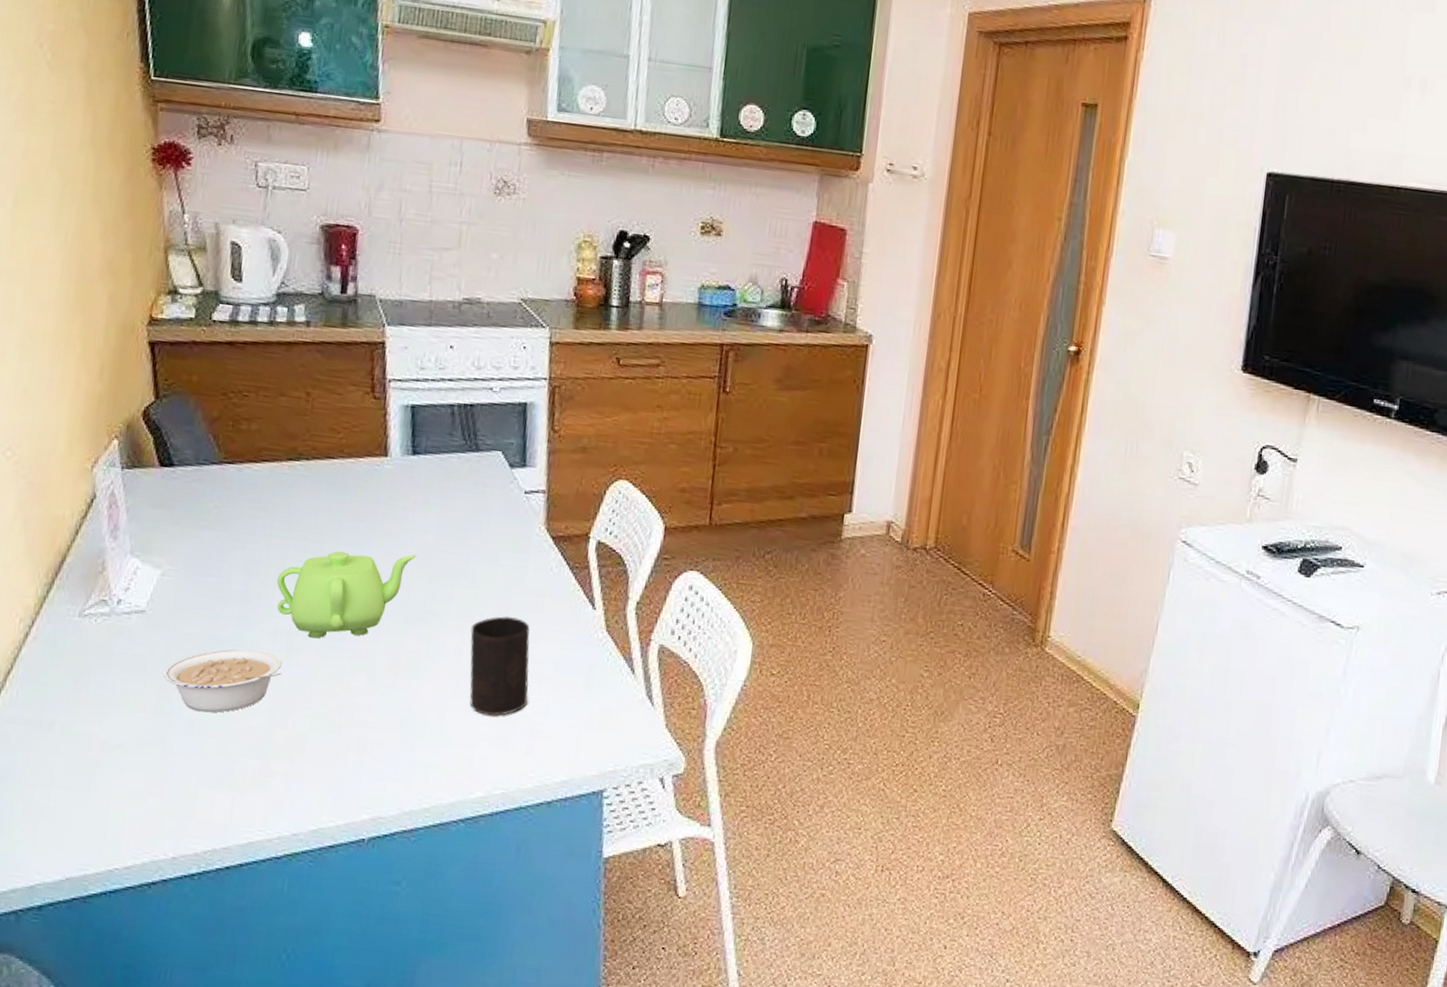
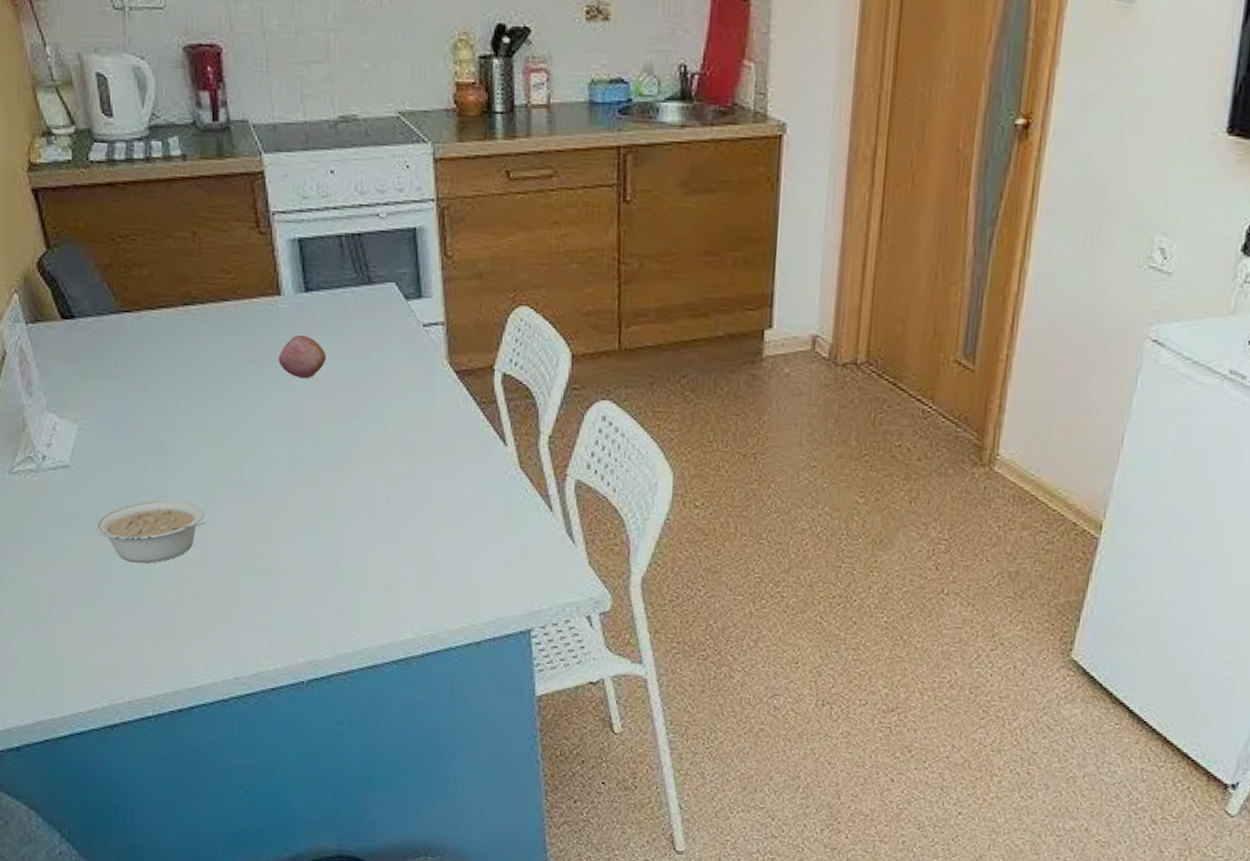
teapot: present [276,551,416,639] -> none [188,397,321,487]
fruit: none [378,495,427,537] -> present [278,335,326,379]
cup: present [470,615,530,716] -> none [383,456,447,559]

